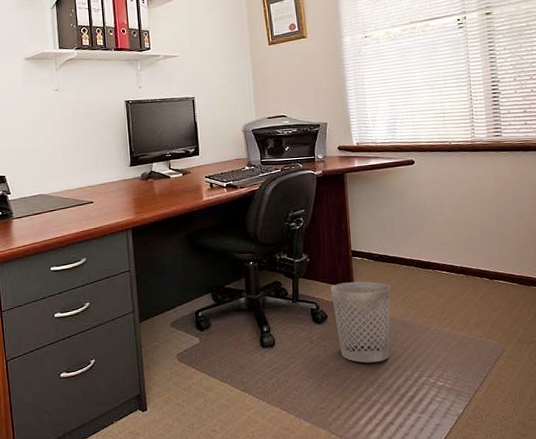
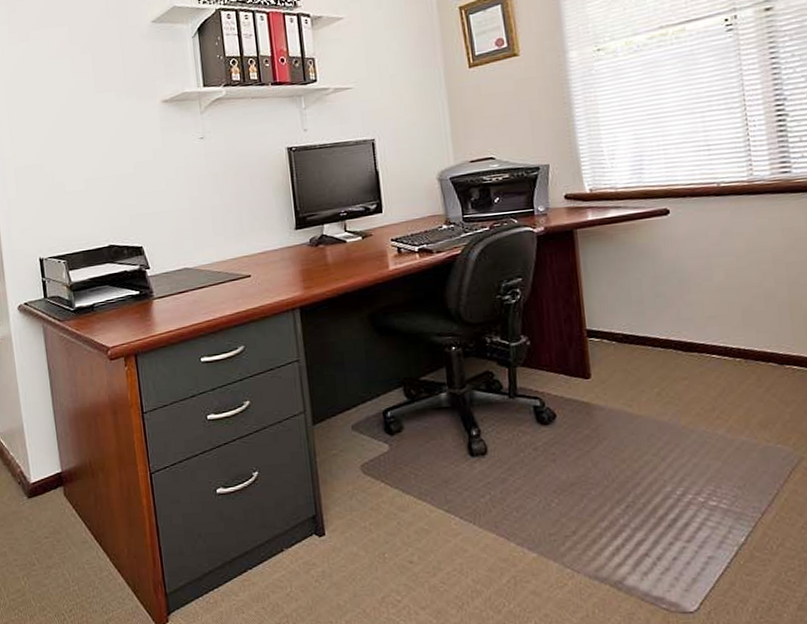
wastebasket: present [331,281,391,363] -> none [560,369,642,476]

